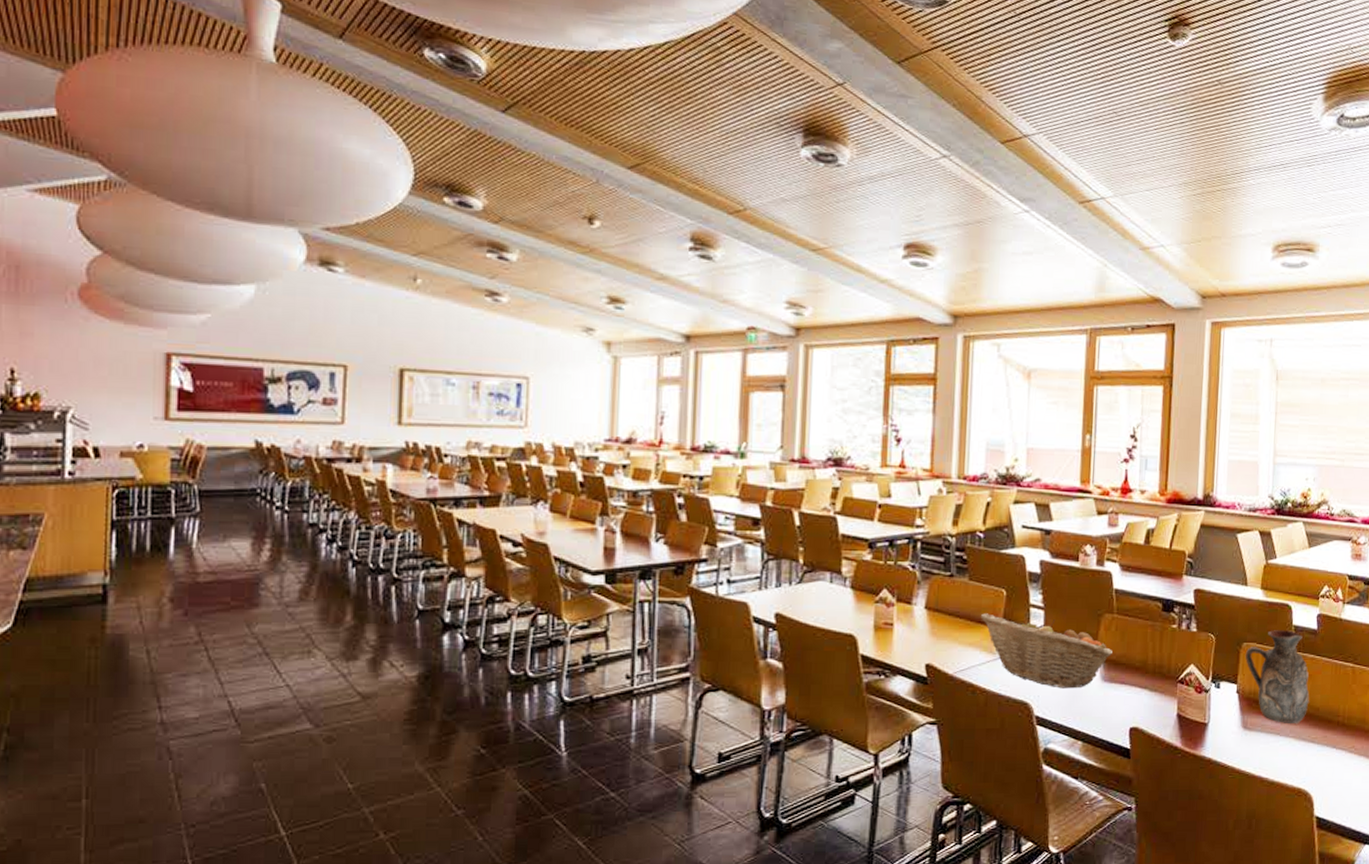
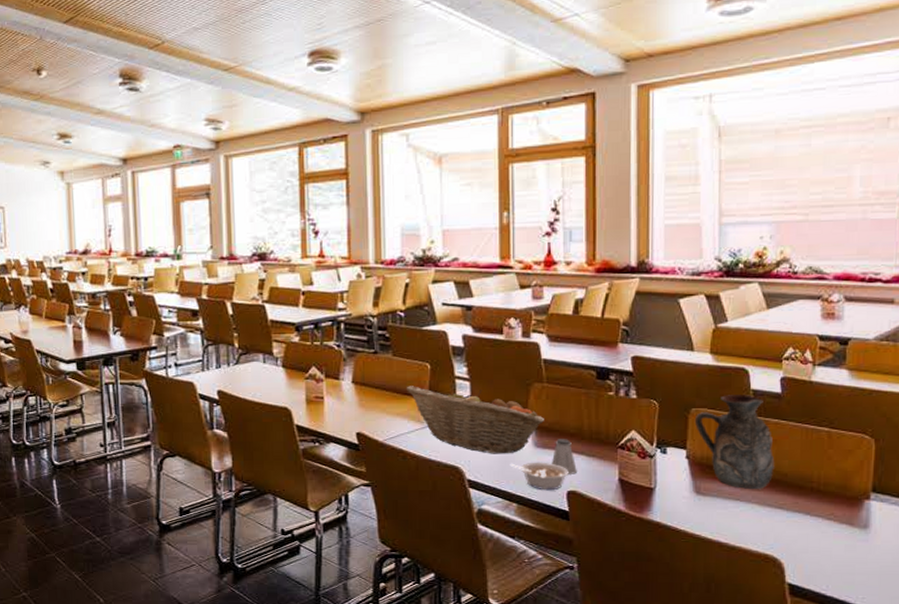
legume: none [1078,697,1132,727] -> present [511,462,569,491]
saltshaker: none [1116,673,1140,710] -> present [551,439,577,474]

